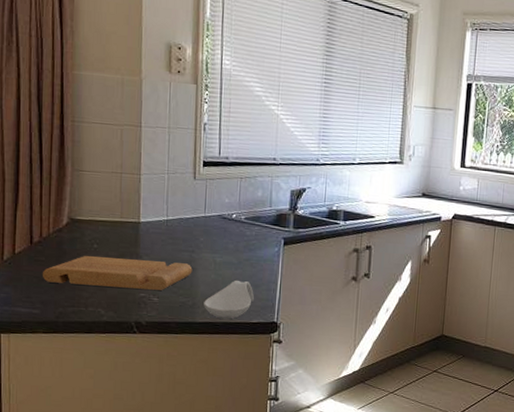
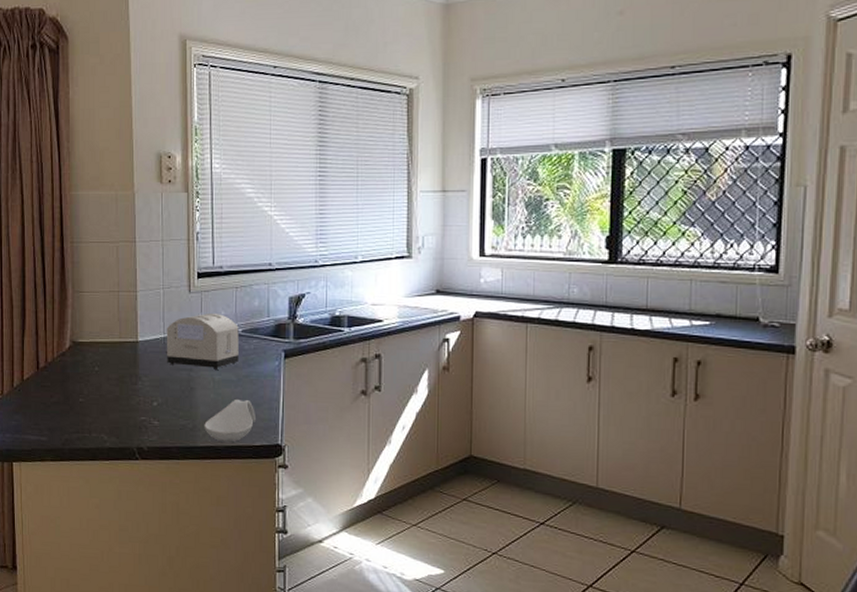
cutting board: present [42,255,193,290] -> none [48,378,191,413]
toaster: none [168,198,242,252] -> present [166,312,239,369]

